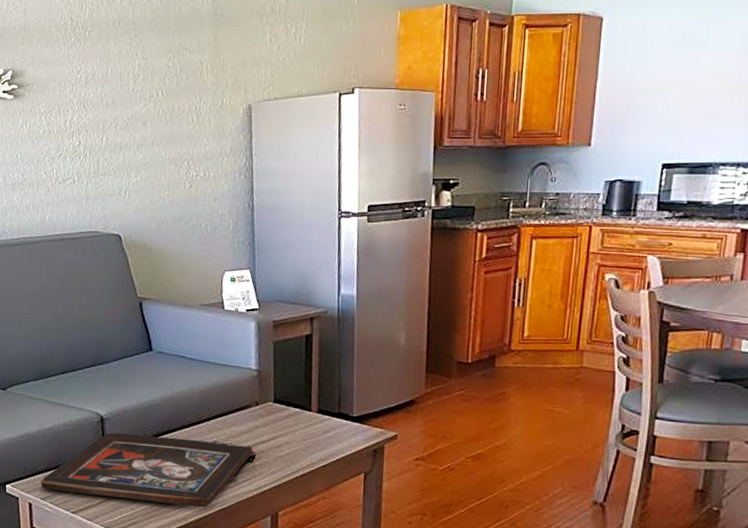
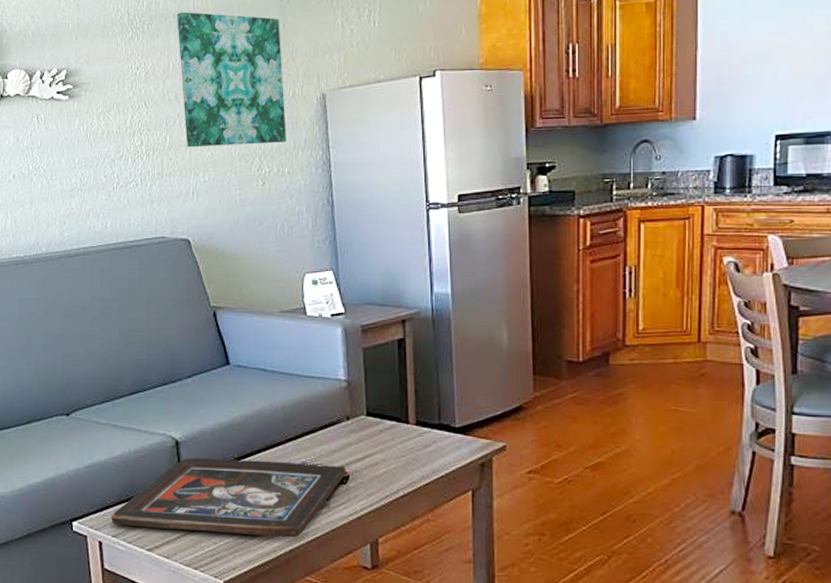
wall art: none [116,20,214,150] -> present [177,11,286,148]

